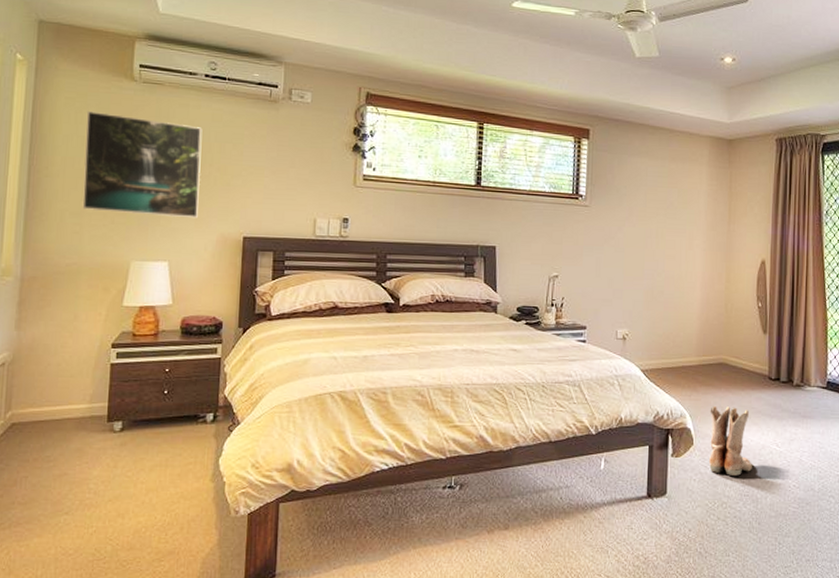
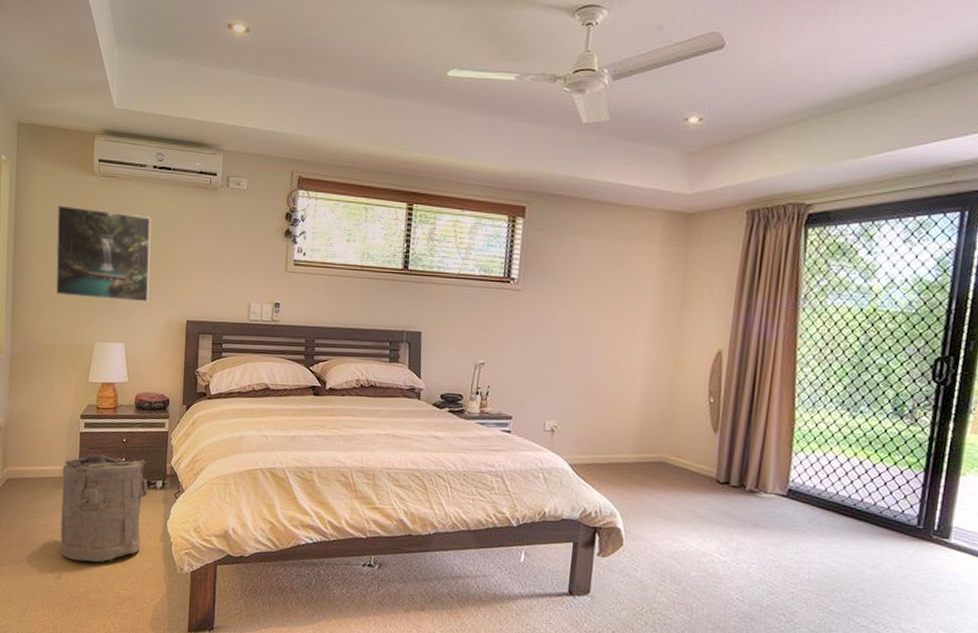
laundry hamper: none [81,388,197,514] -> present [60,454,149,562]
boots: present [708,405,754,476] -> none [638,506,691,582]

